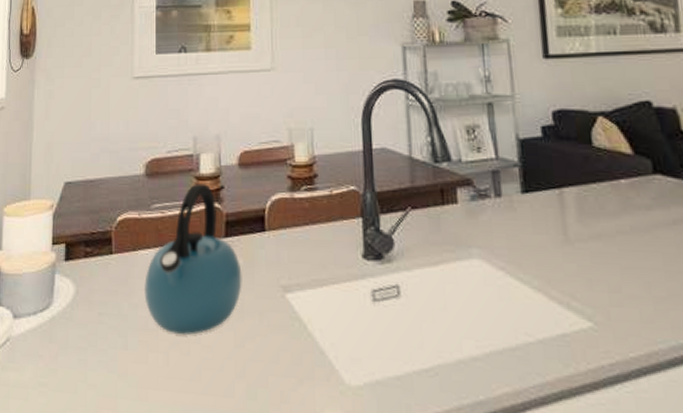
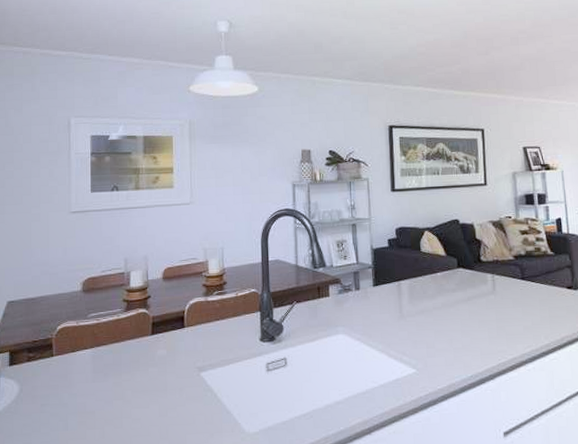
kettle: present [143,184,242,335] -> none [81,295,166,413]

